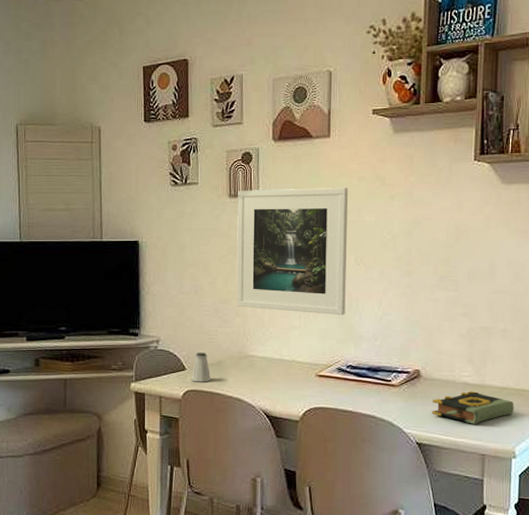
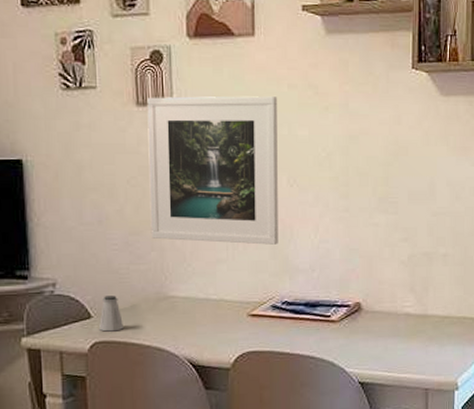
book: present [431,390,514,424] -> none [373,321,456,358]

